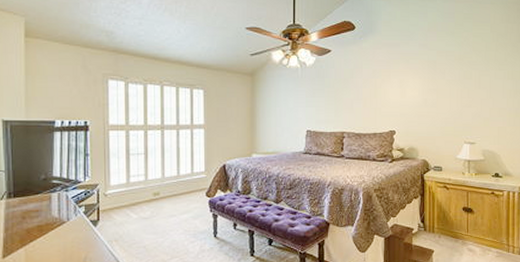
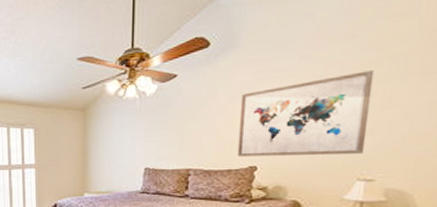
wall art: none [380,59,468,122] -> present [237,70,375,157]

